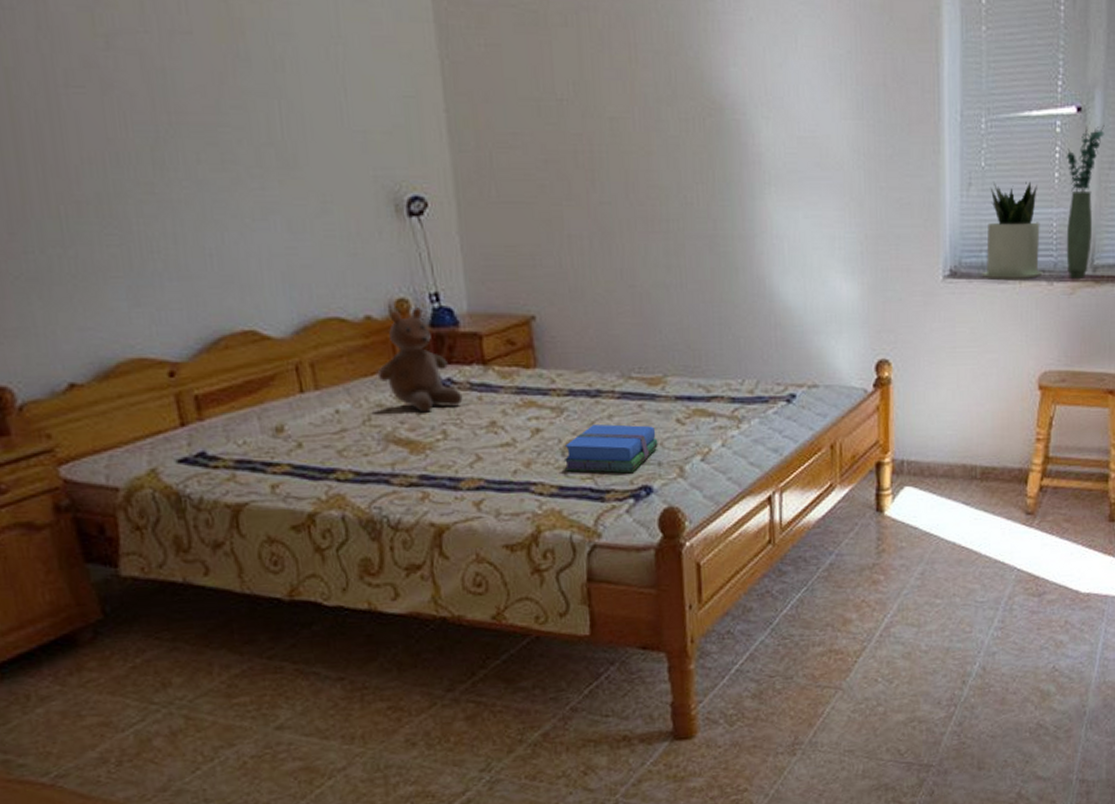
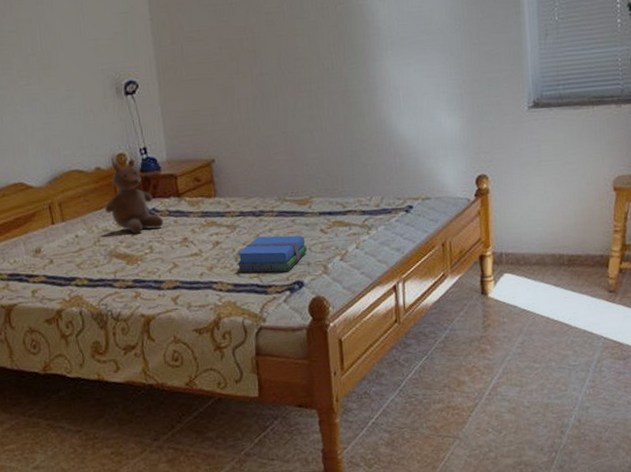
planter: present [981,181,1044,281] -> none [560,28,613,107]

